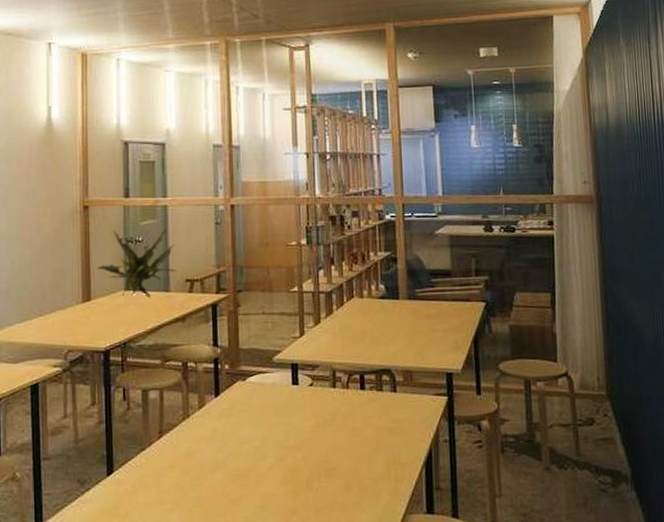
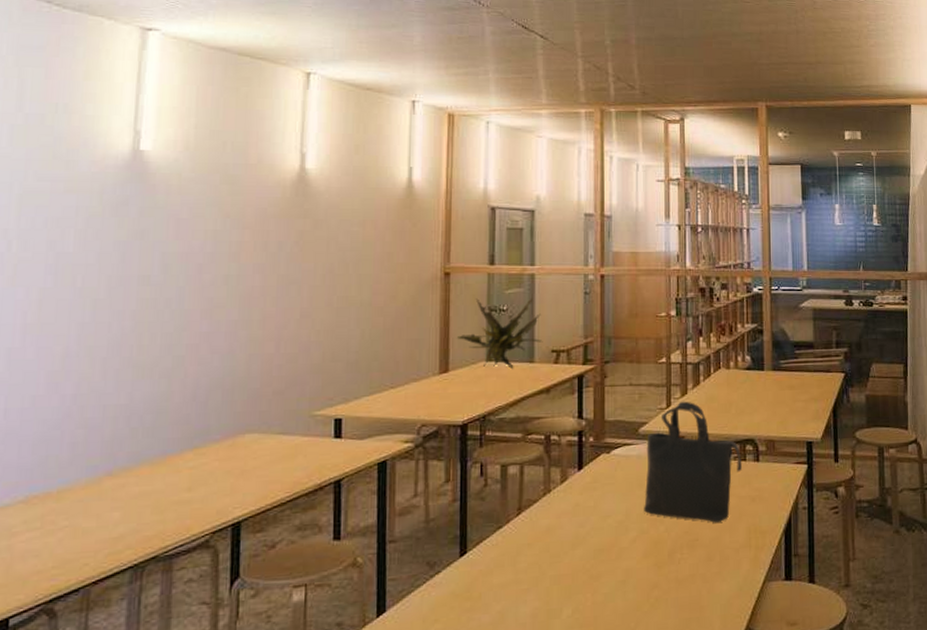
tote bag: none [280,330,379,452] -> present [644,401,742,523]

